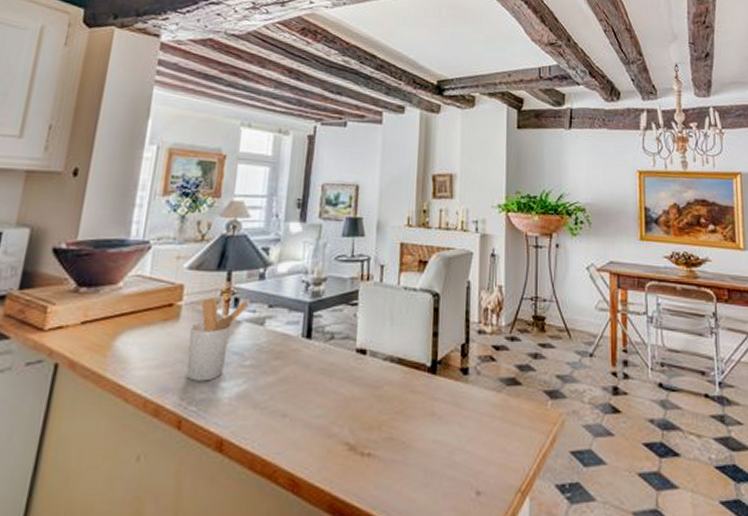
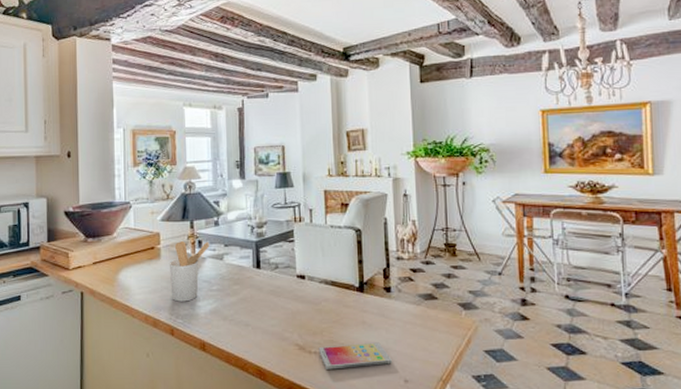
smartphone: none [373,440,463,478] -> present [318,342,392,370]

